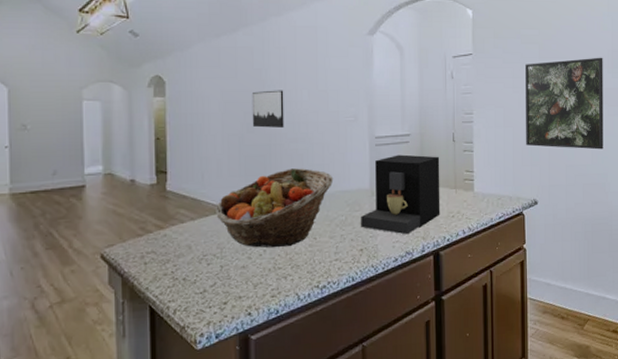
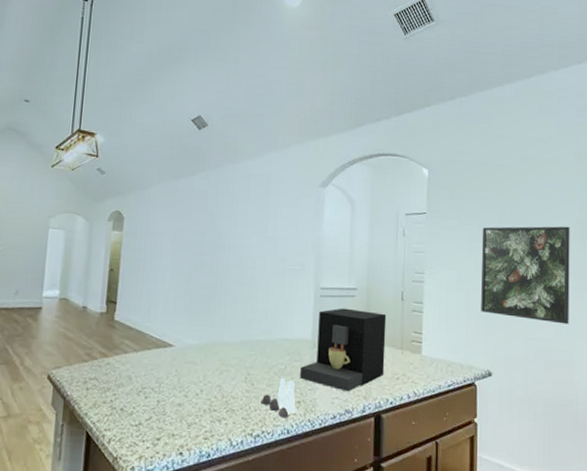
fruit basket: present [215,168,334,248] -> none [157,311,276,390]
wall art: present [251,90,284,129] -> none [201,233,234,271]
salt and pepper shaker set: none [324,229,360,267] -> present [261,378,297,418]

